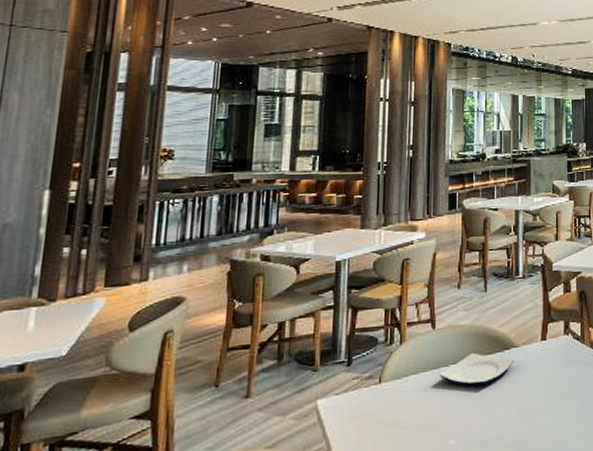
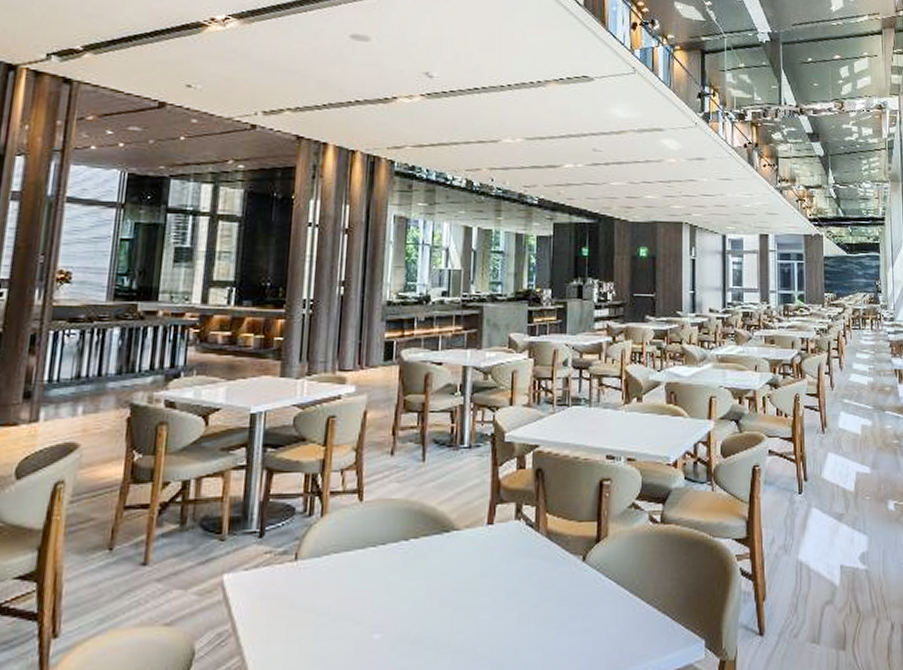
plate: present [440,352,515,386] -> none [366,532,455,572]

